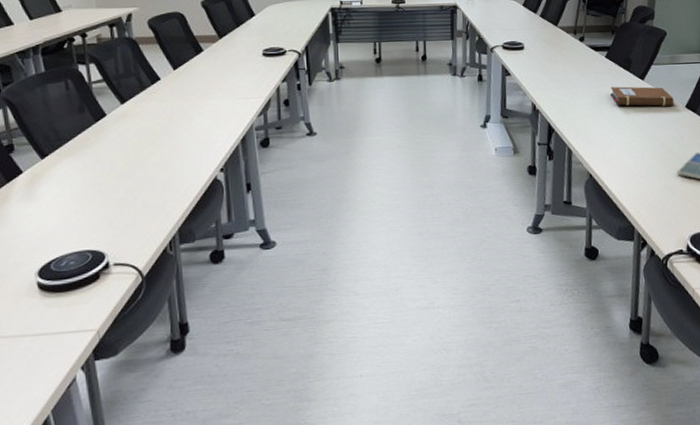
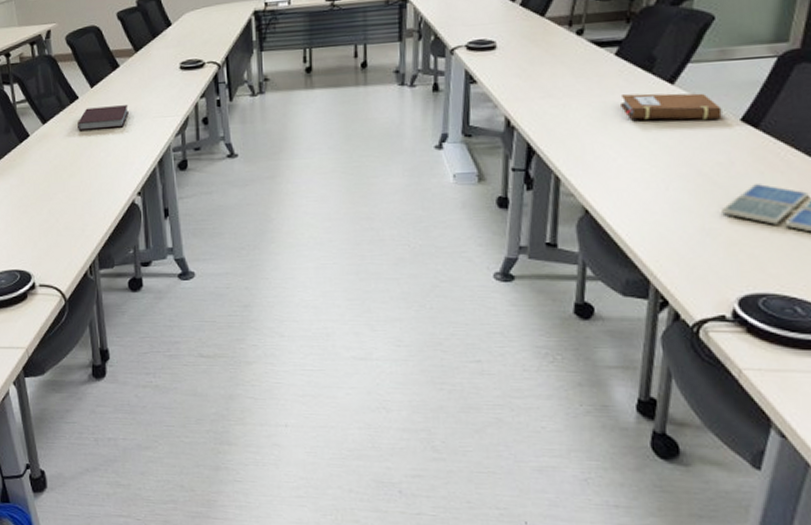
notebook: none [159,87,212,110] -> present [78,105,129,131]

